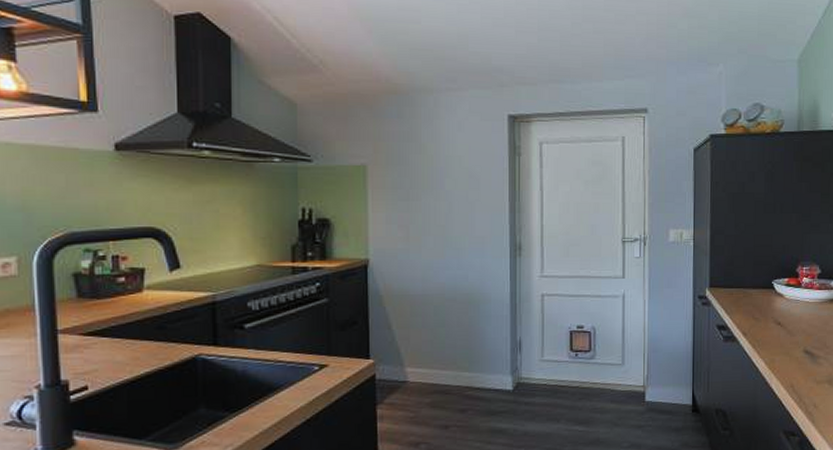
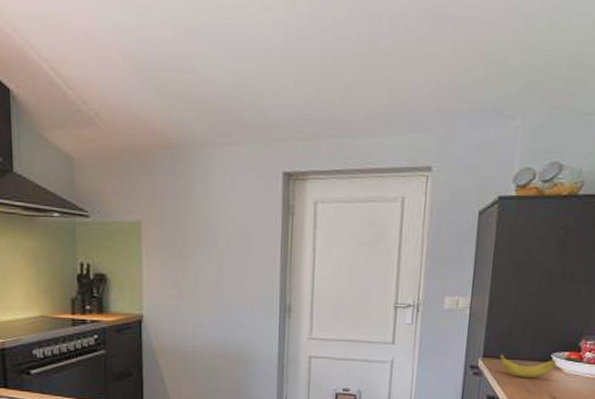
banana: none [725,283,778,305] -> present [499,354,557,378]

